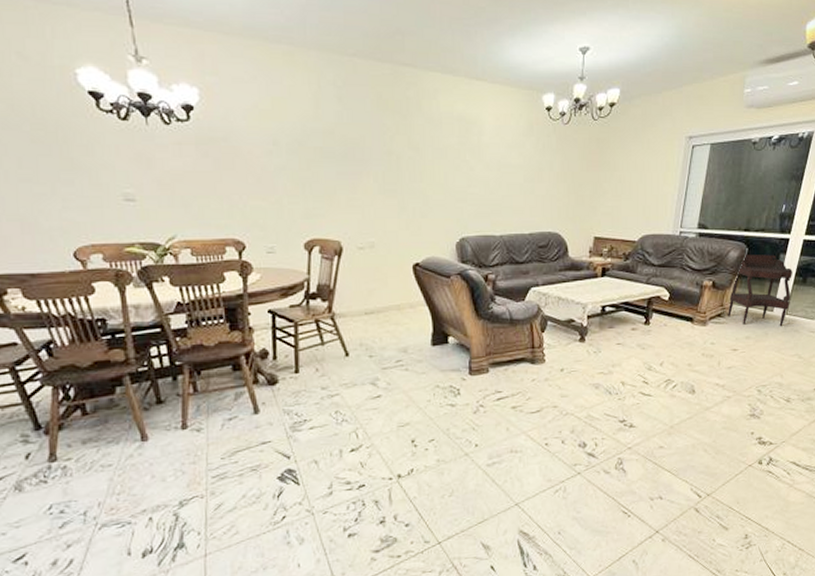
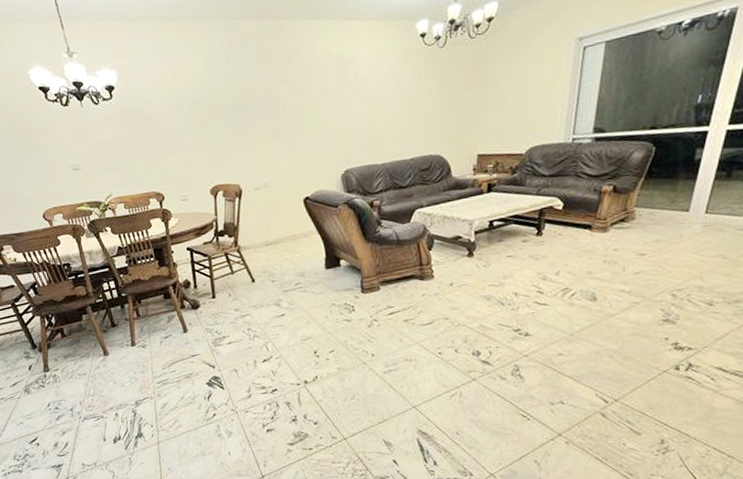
side table: present [728,254,792,327] -> none [633,150,713,228]

